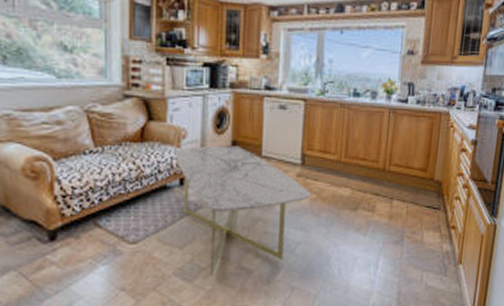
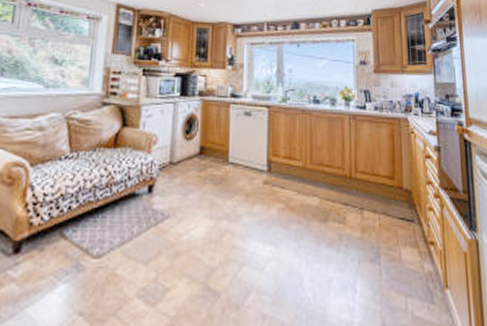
coffee table: present [174,146,311,277] -> none [144,151,279,300]

